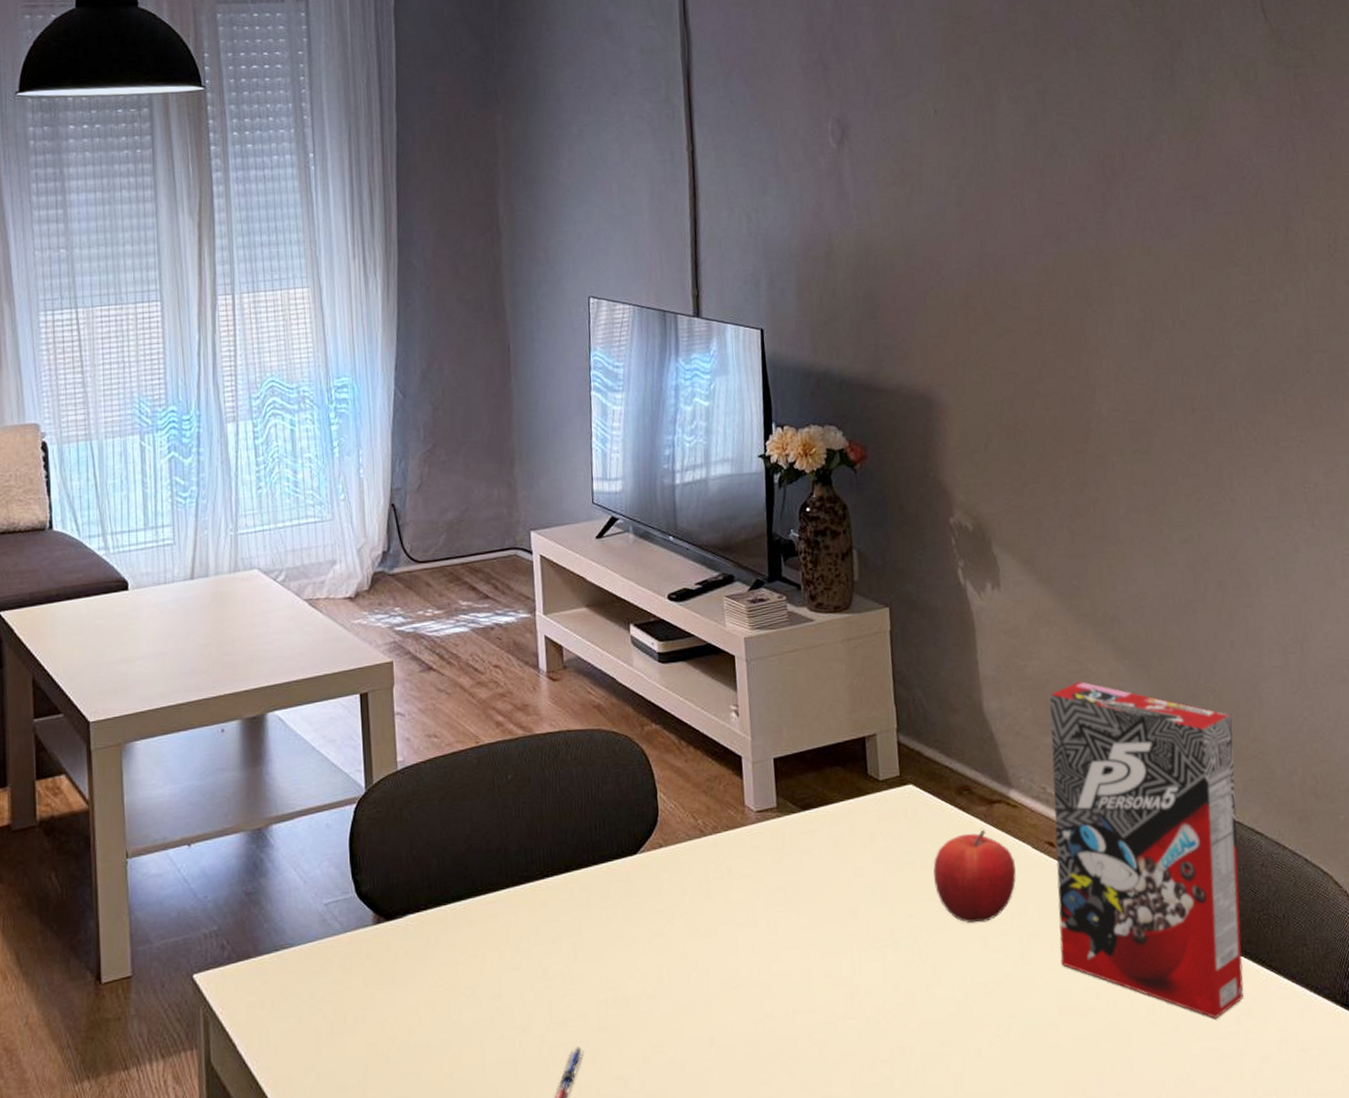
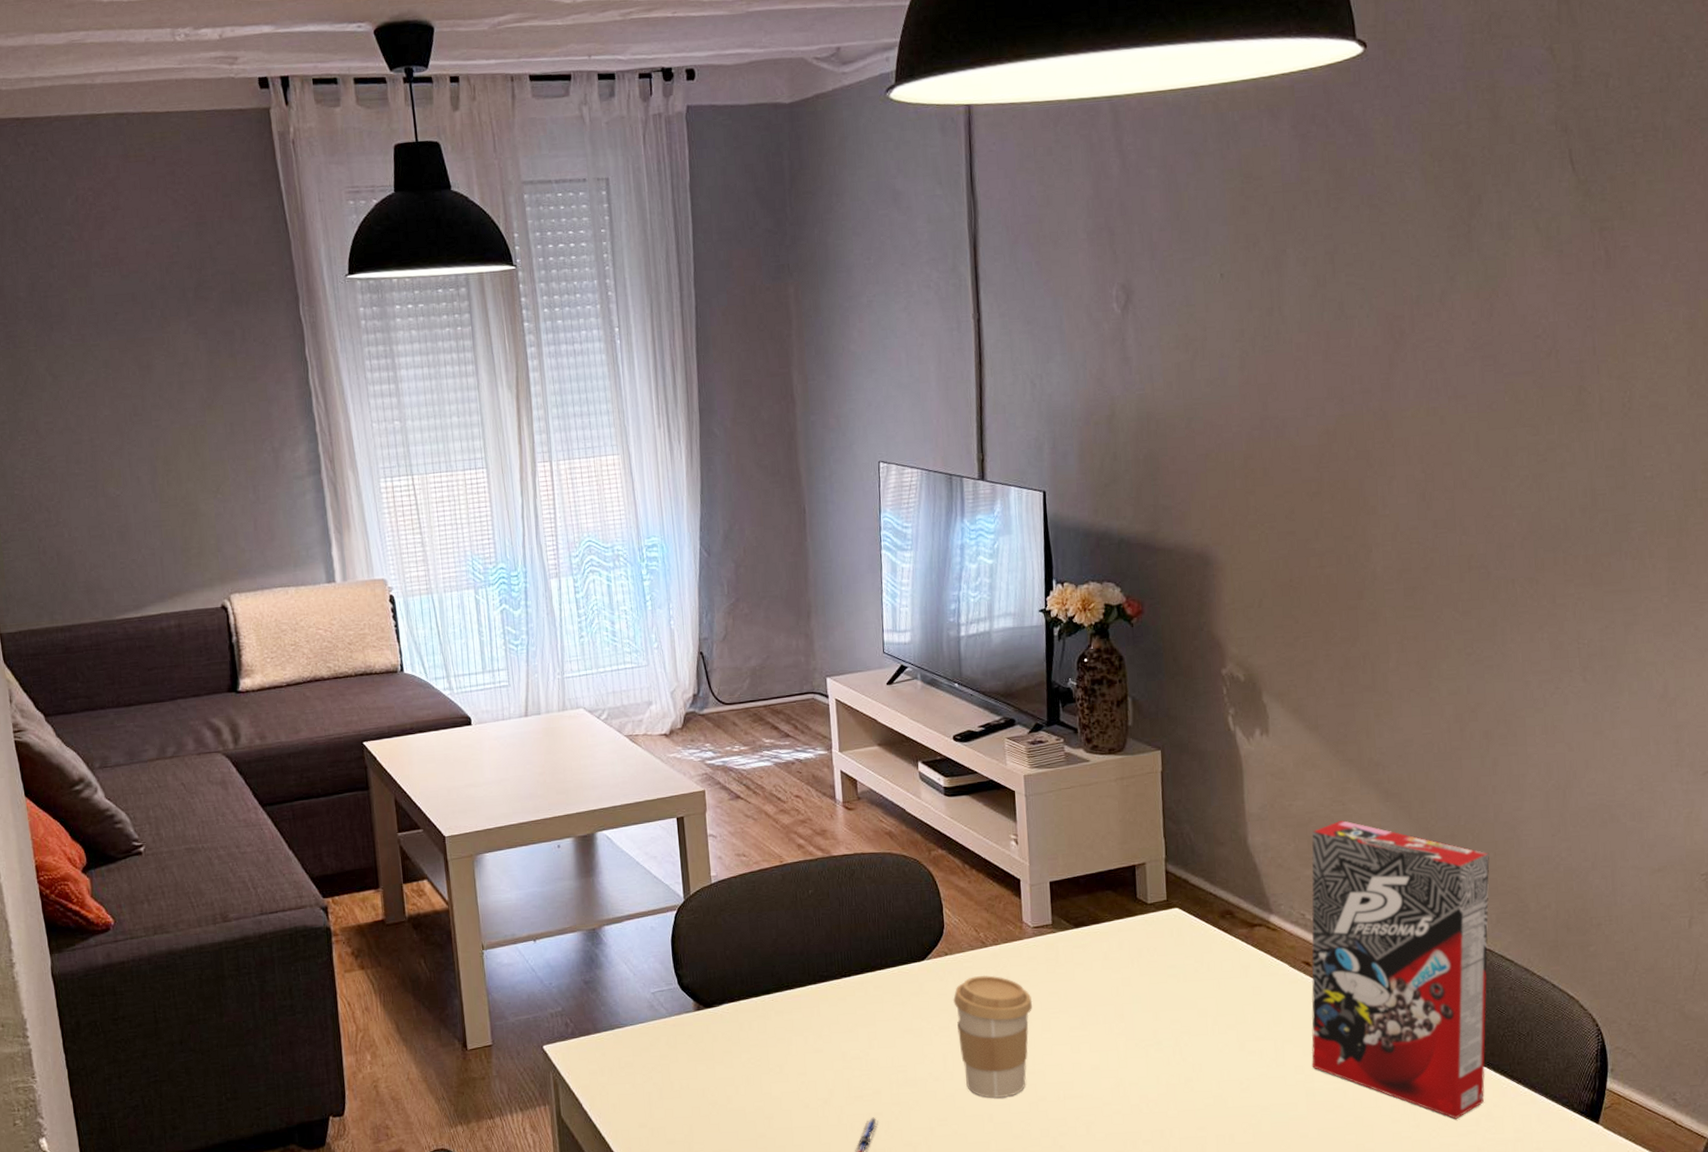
coffee cup: none [669,869,757,1017] -> present [953,975,1033,1098]
fruit: present [933,829,1016,924] -> none [1196,948,1273,1029]

